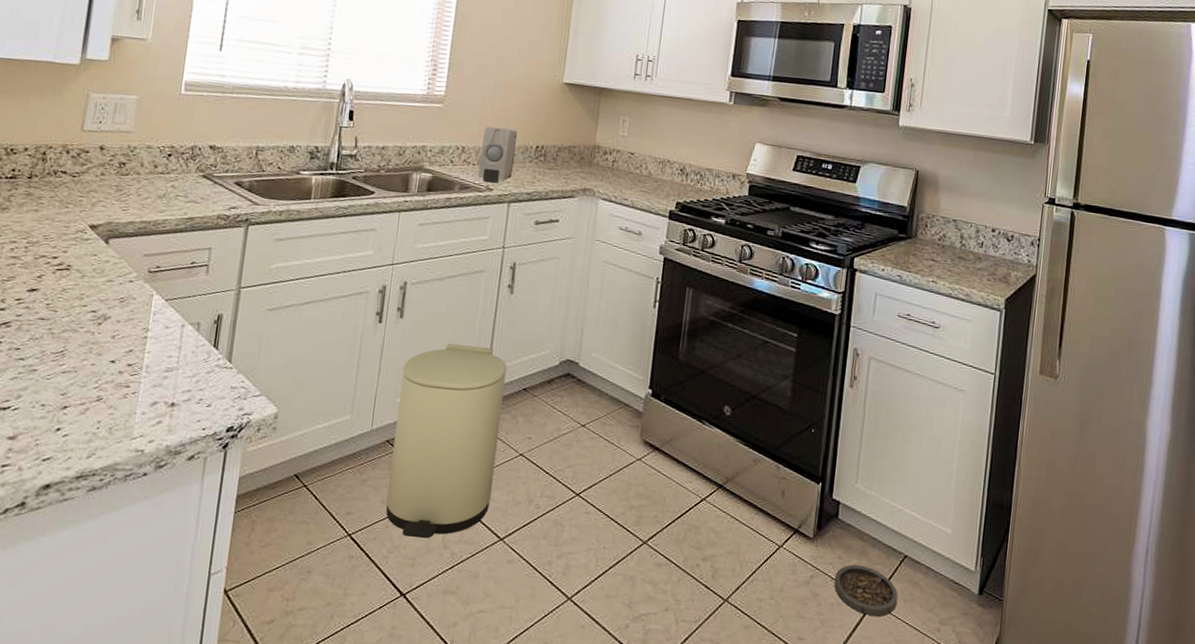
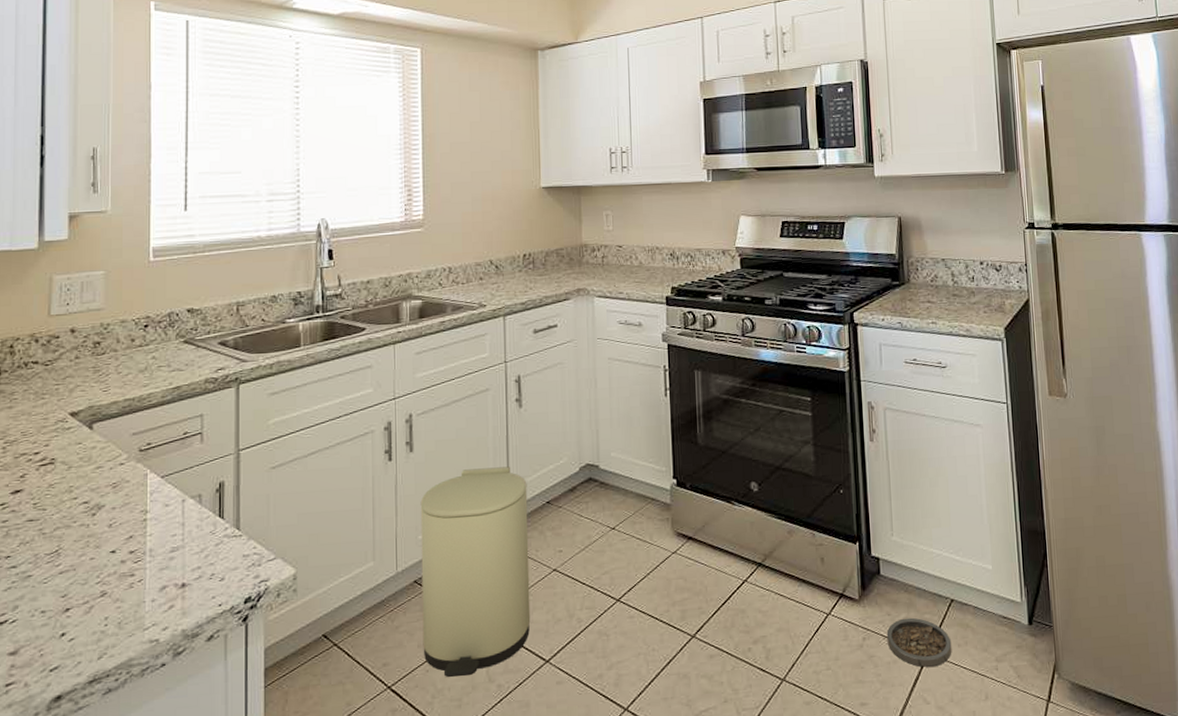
soap dispenser: present [478,126,518,183] -> none [468,242,503,299]

